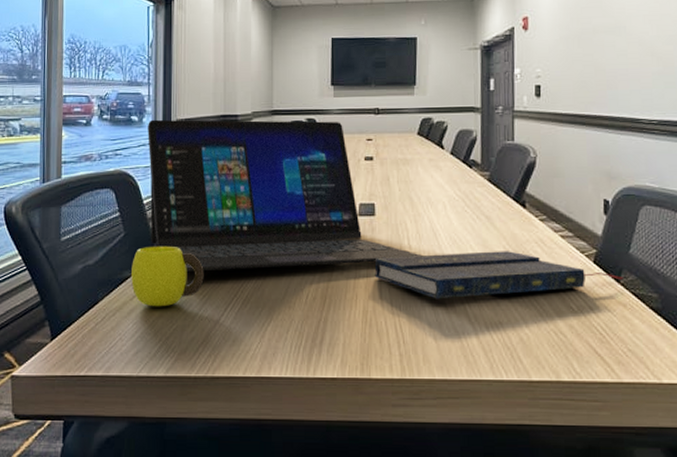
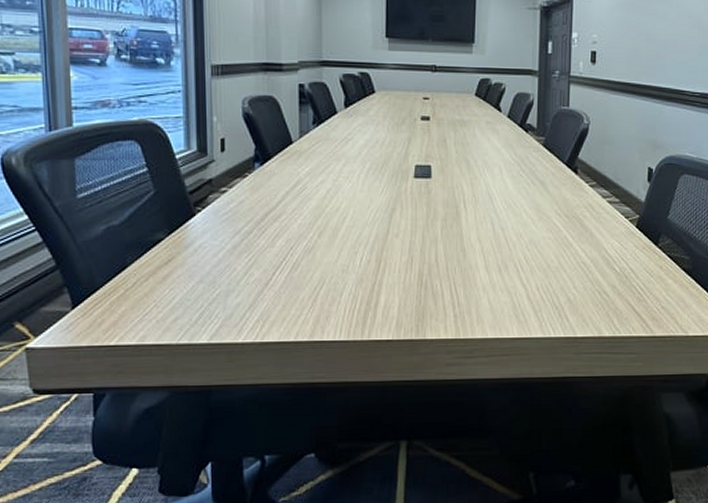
cup: present [131,246,204,307] -> none [165,205,249,272]
laptop: present [148,119,422,272] -> none [177,63,478,234]
book: present [374,251,623,299] -> none [430,215,661,262]

